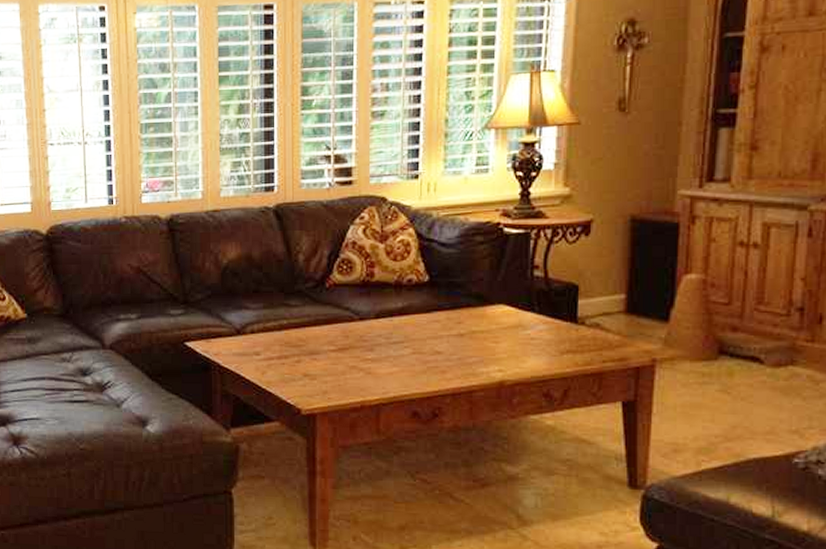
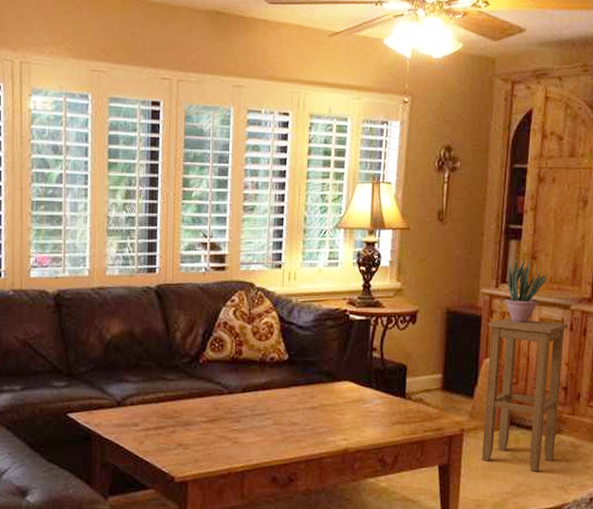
stool: none [680,223,806,411] -> present [481,317,568,471]
potted plant: none [711,149,774,230] -> present [504,258,548,323]

